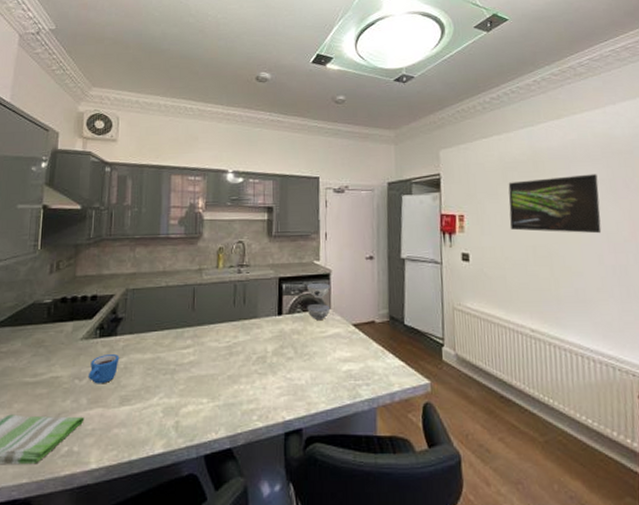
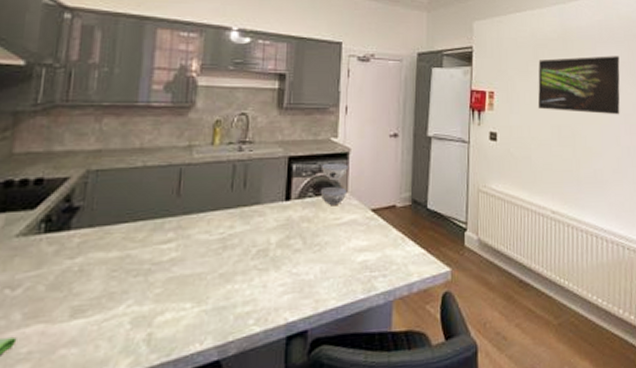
mug: present [89,354,120,384] -> none [26,254,73,294]

